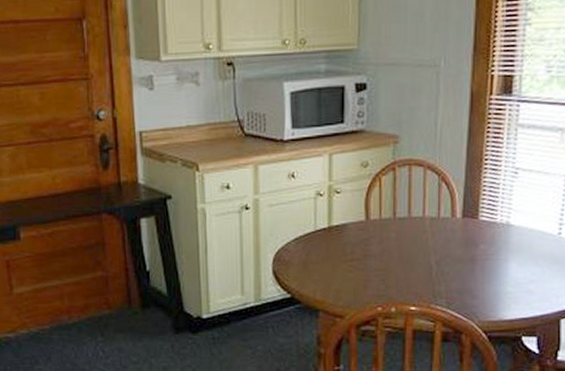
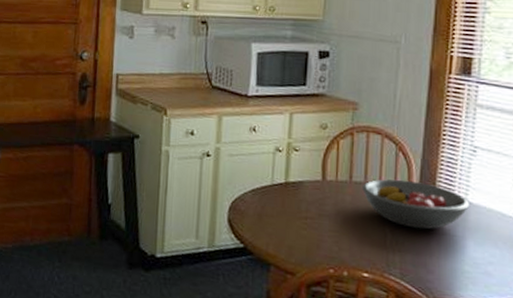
fruit bowl: none [405,210,513,257] -> present [361,179,470,230]

